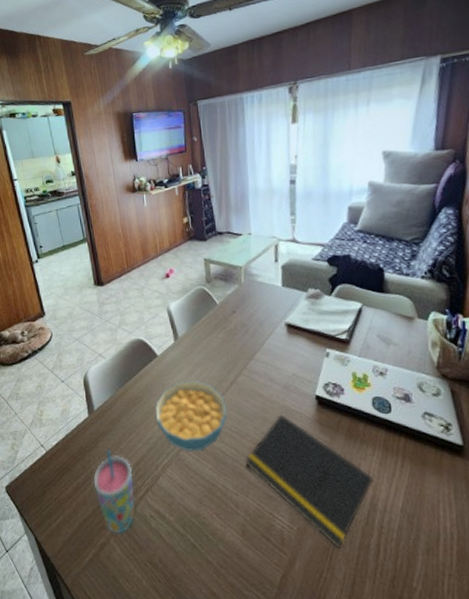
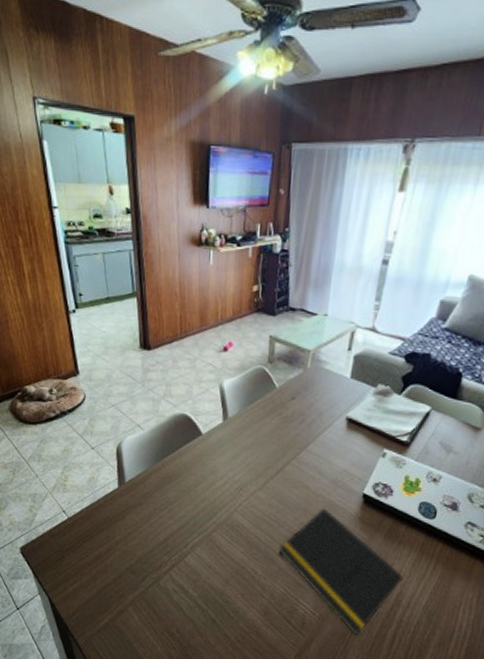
cup: present [93,449,136,534] -> none [116,522,160,604]
cereal bowl: present [155,380,227,452] -> none [191,463,269,535]

